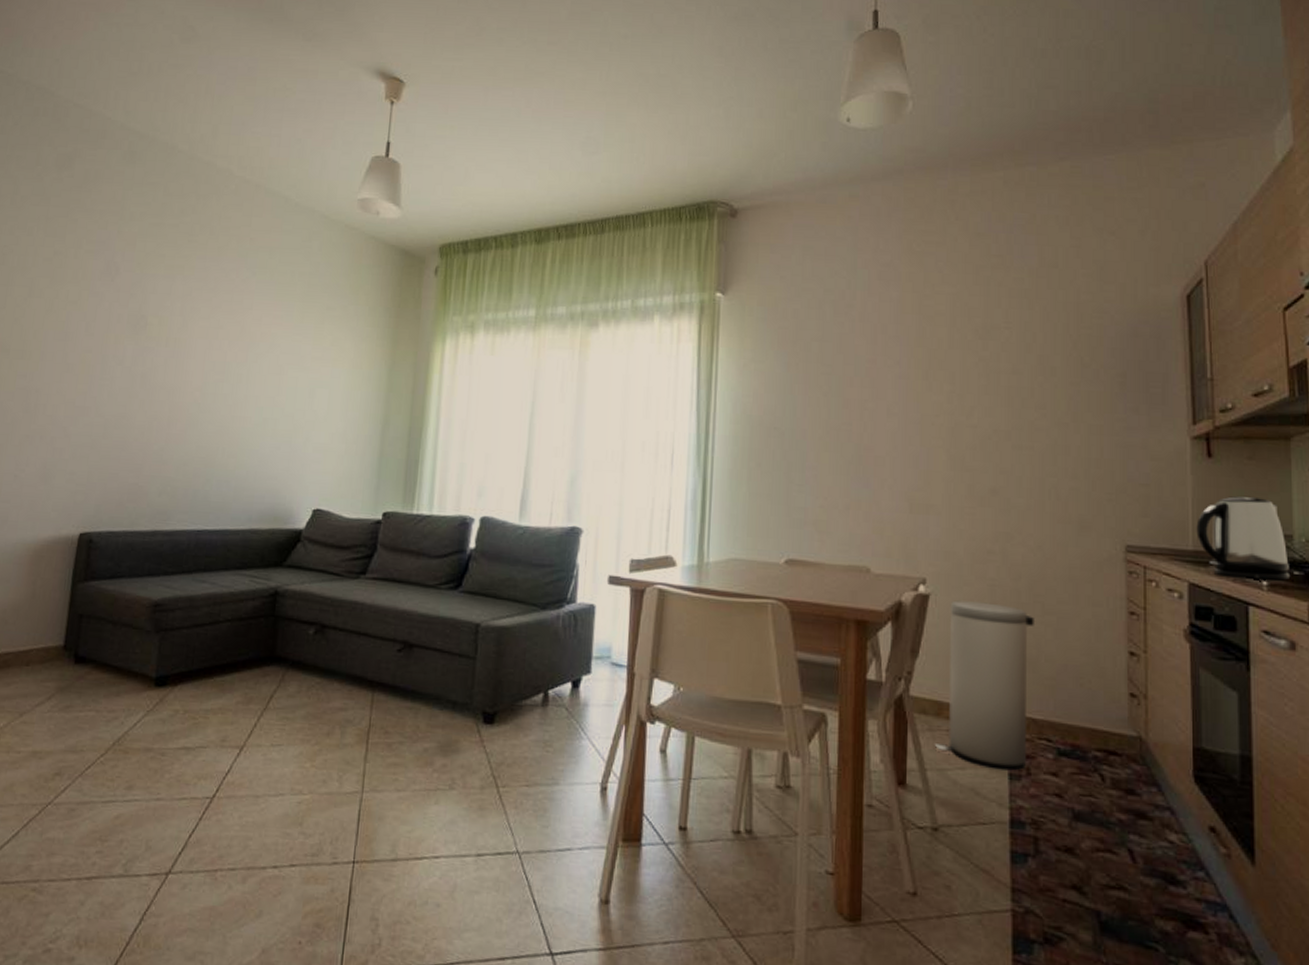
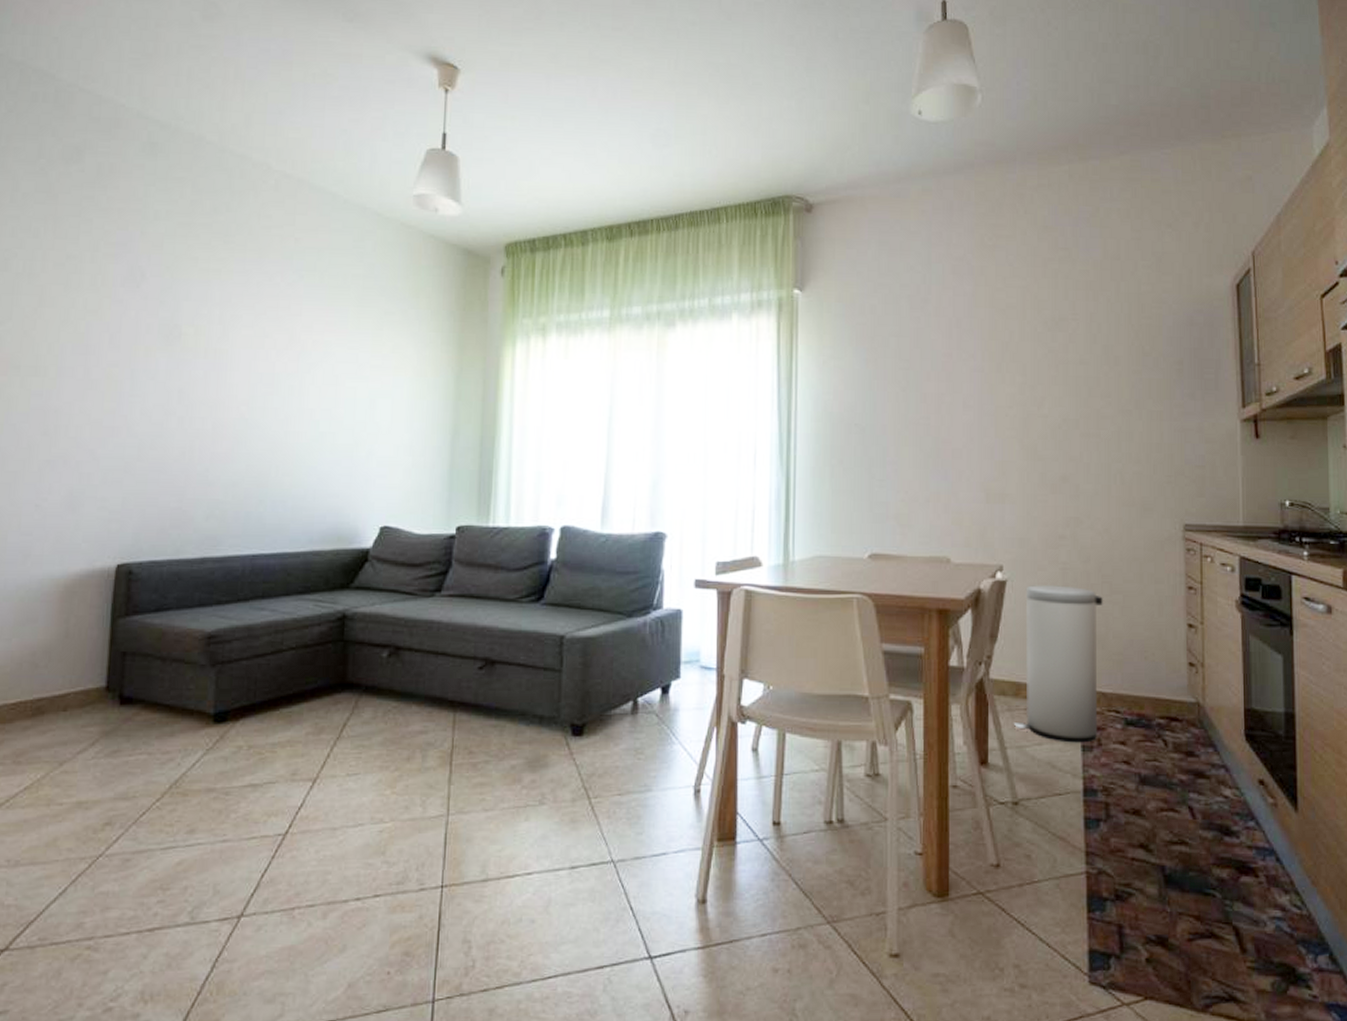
kettle: present [1196,495,1291,582] -> none [1246,473,1328,552]

